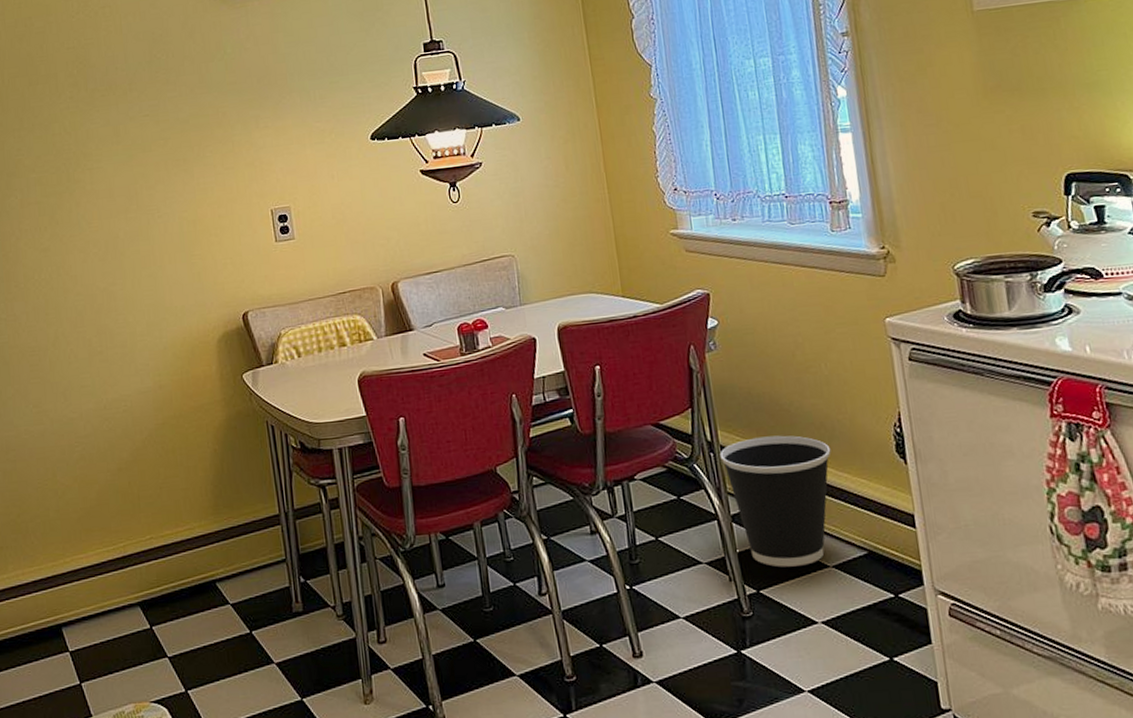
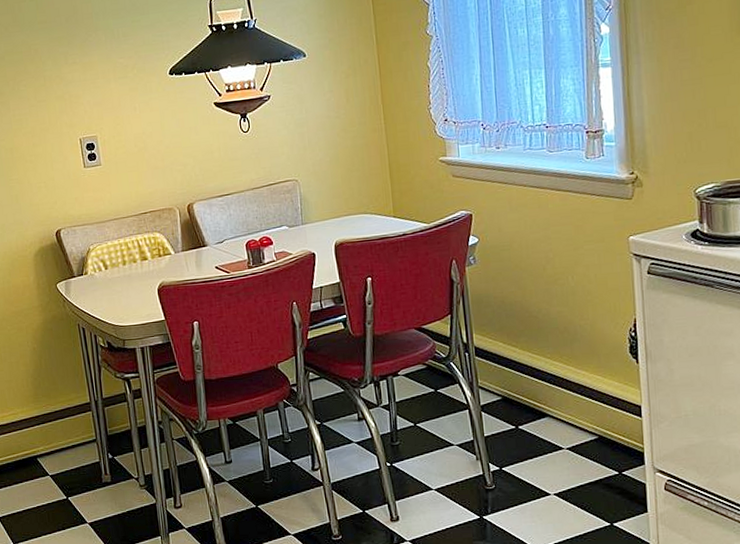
wastebasket: present [720,435,831,568] -> none [474,338,572,449]

